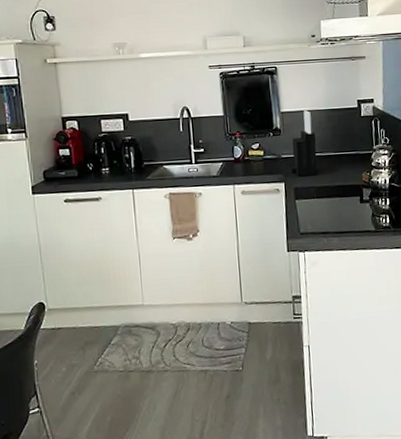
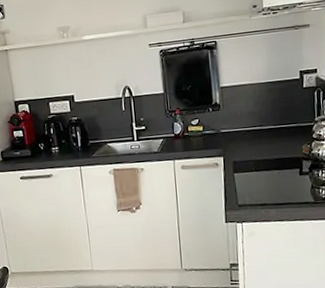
knife block: present [291,110,317,177] -> none [230,84,257,151]

